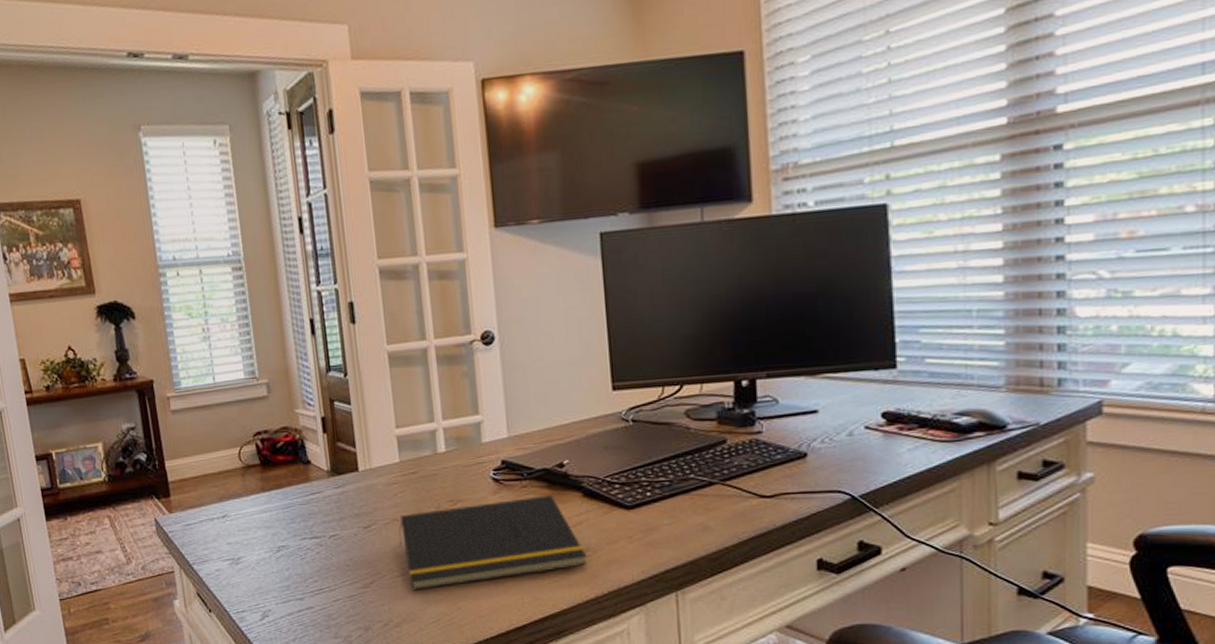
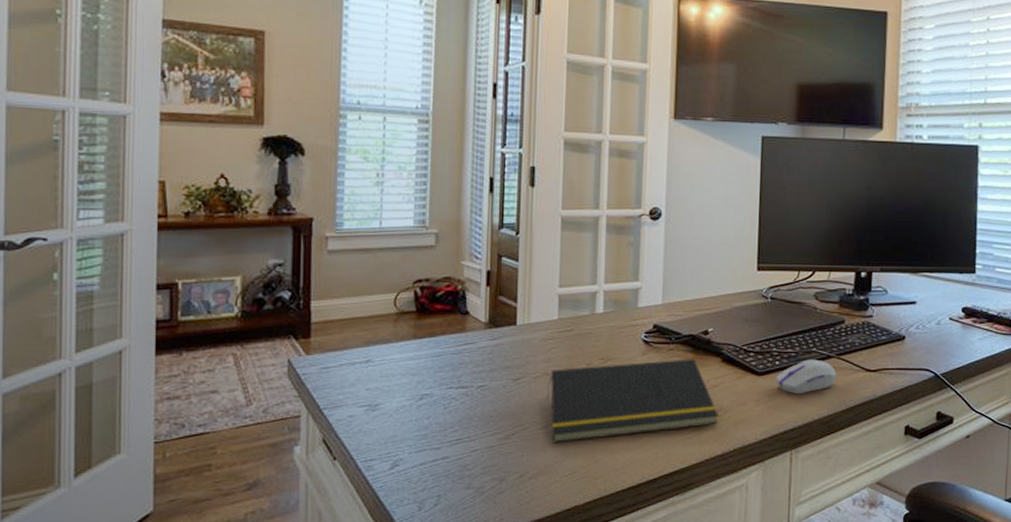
computer mouse: none [648,487,723,529] -> present [776,359,837,395]

